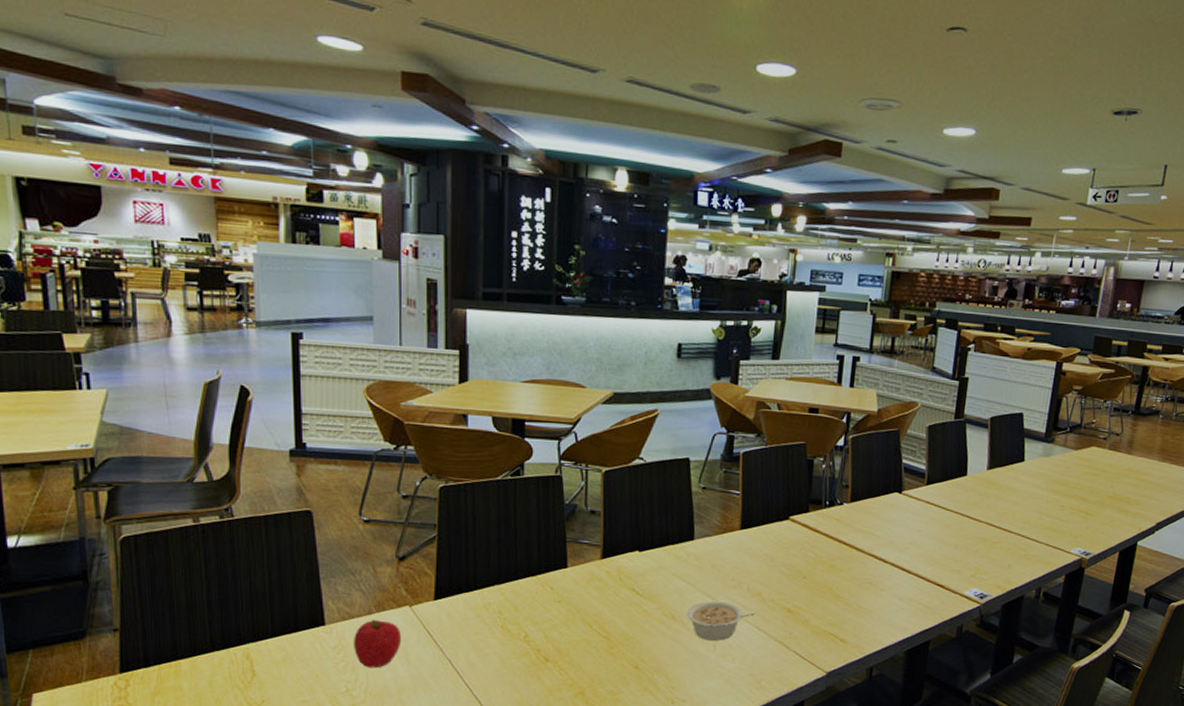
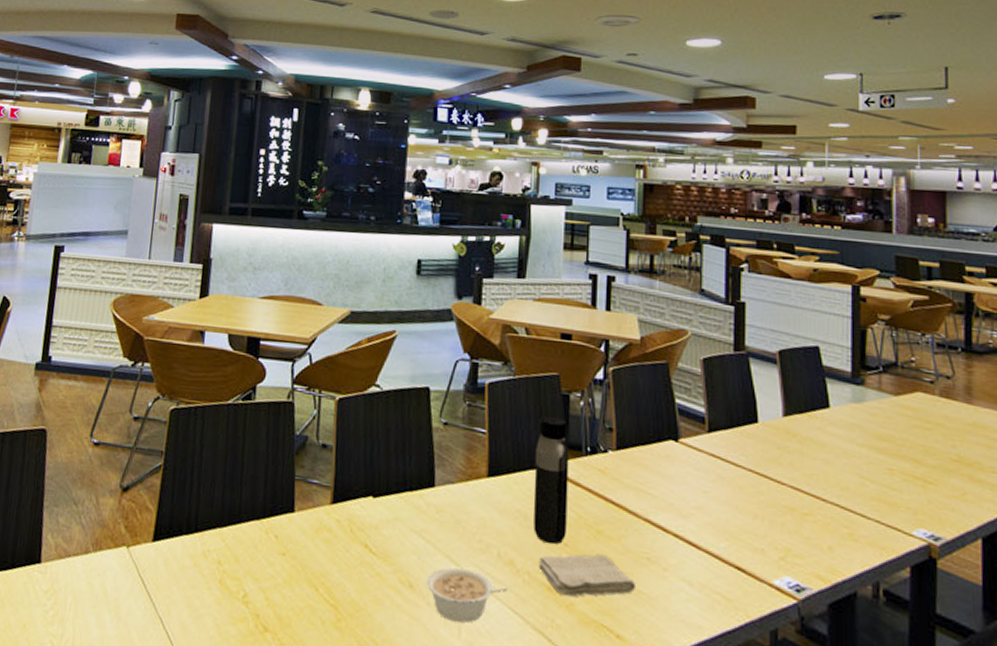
fruit: present [354,619,402,668] -> none [65,559,115,622]
water bottle: none [778,478,811,578] -> present [533,416,569,545]
washcloth: none [781,583,859,616] -> present [538,554,637,597]

